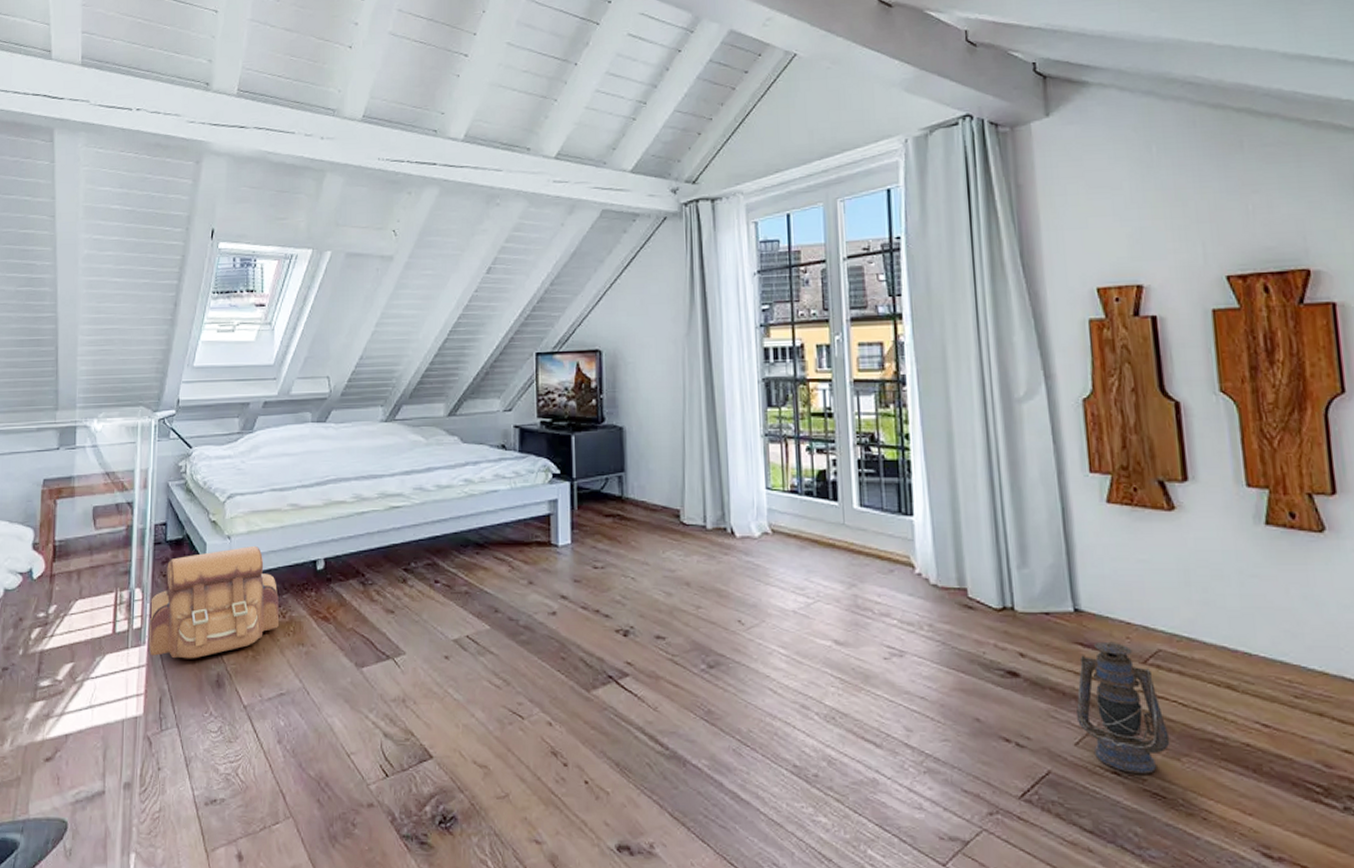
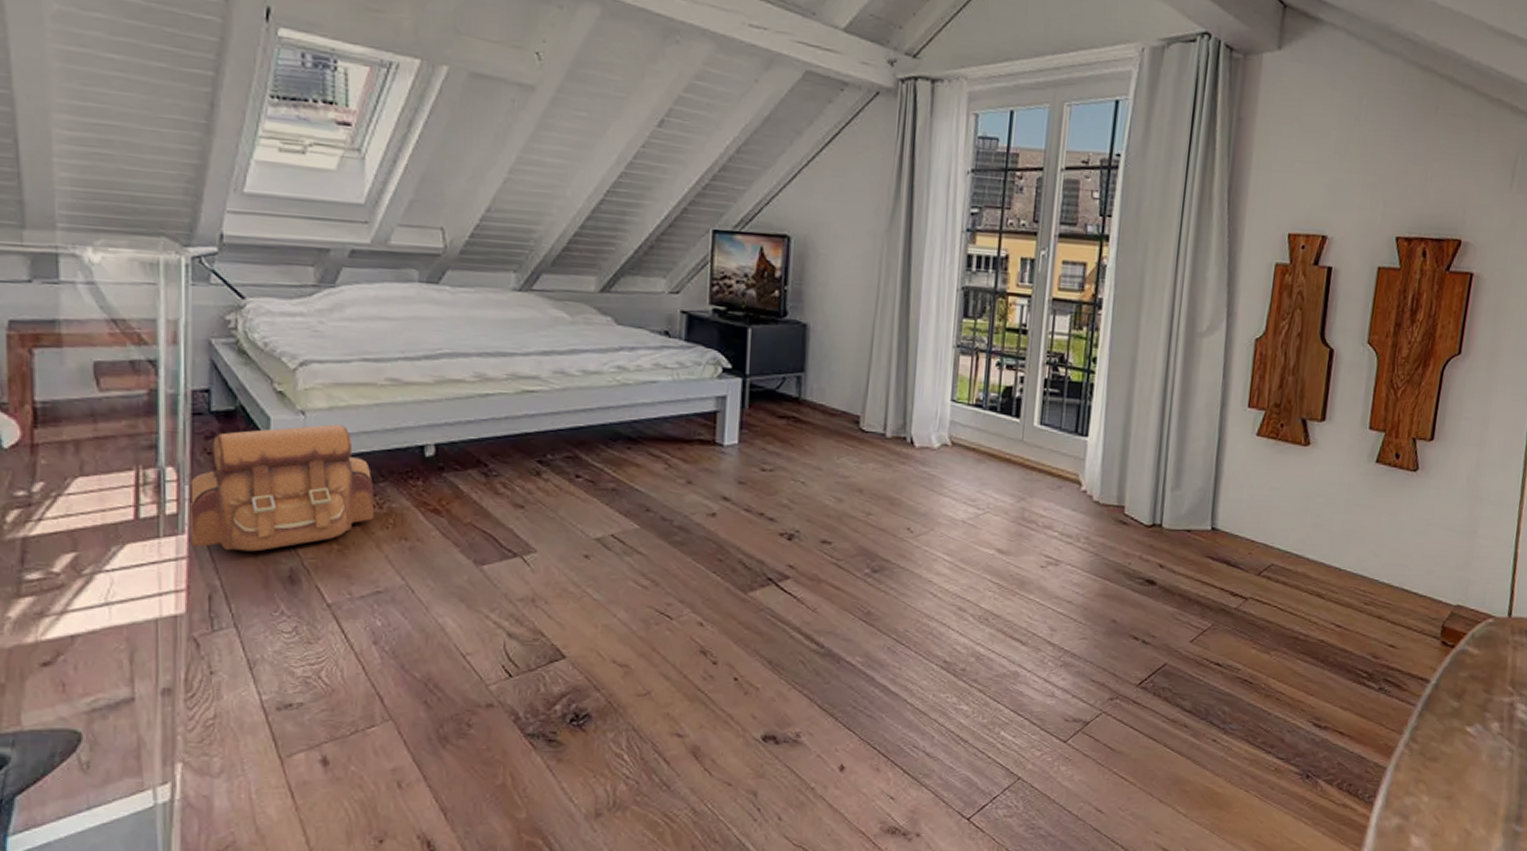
lantern: present [1076,641,1170,774] -> none [1196,556,1266,665]

